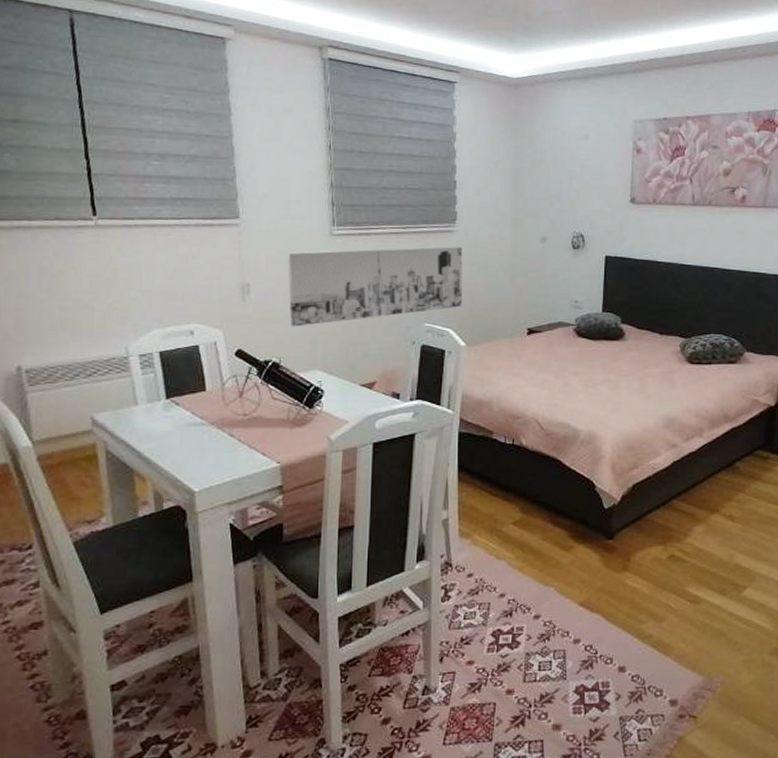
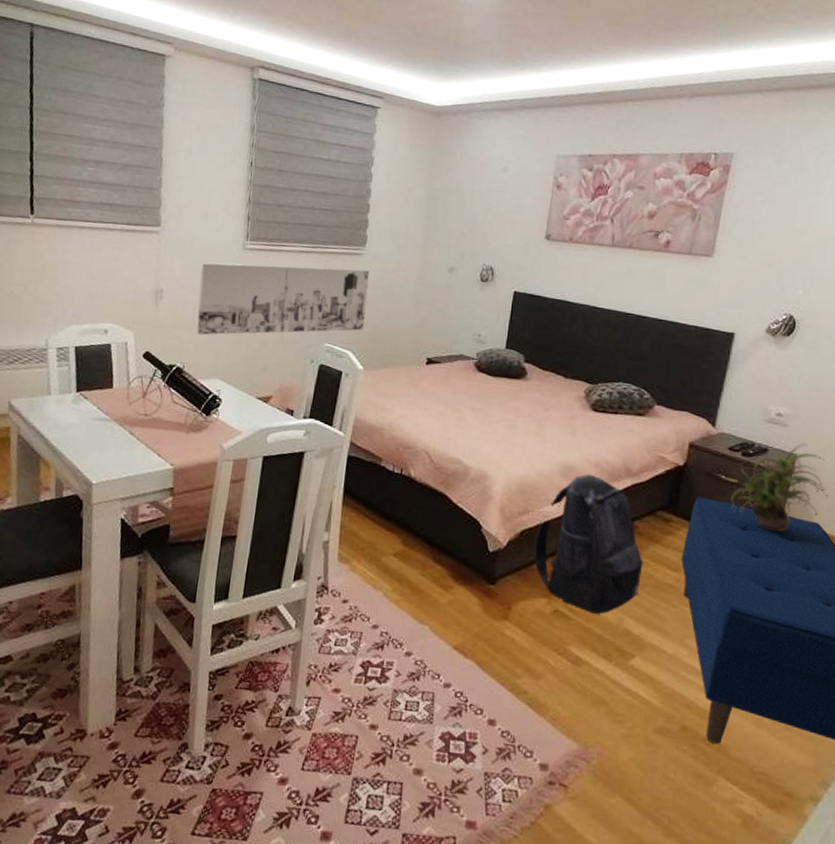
backpack: none [646,423,747,553] -> present [534,474,643,614]

